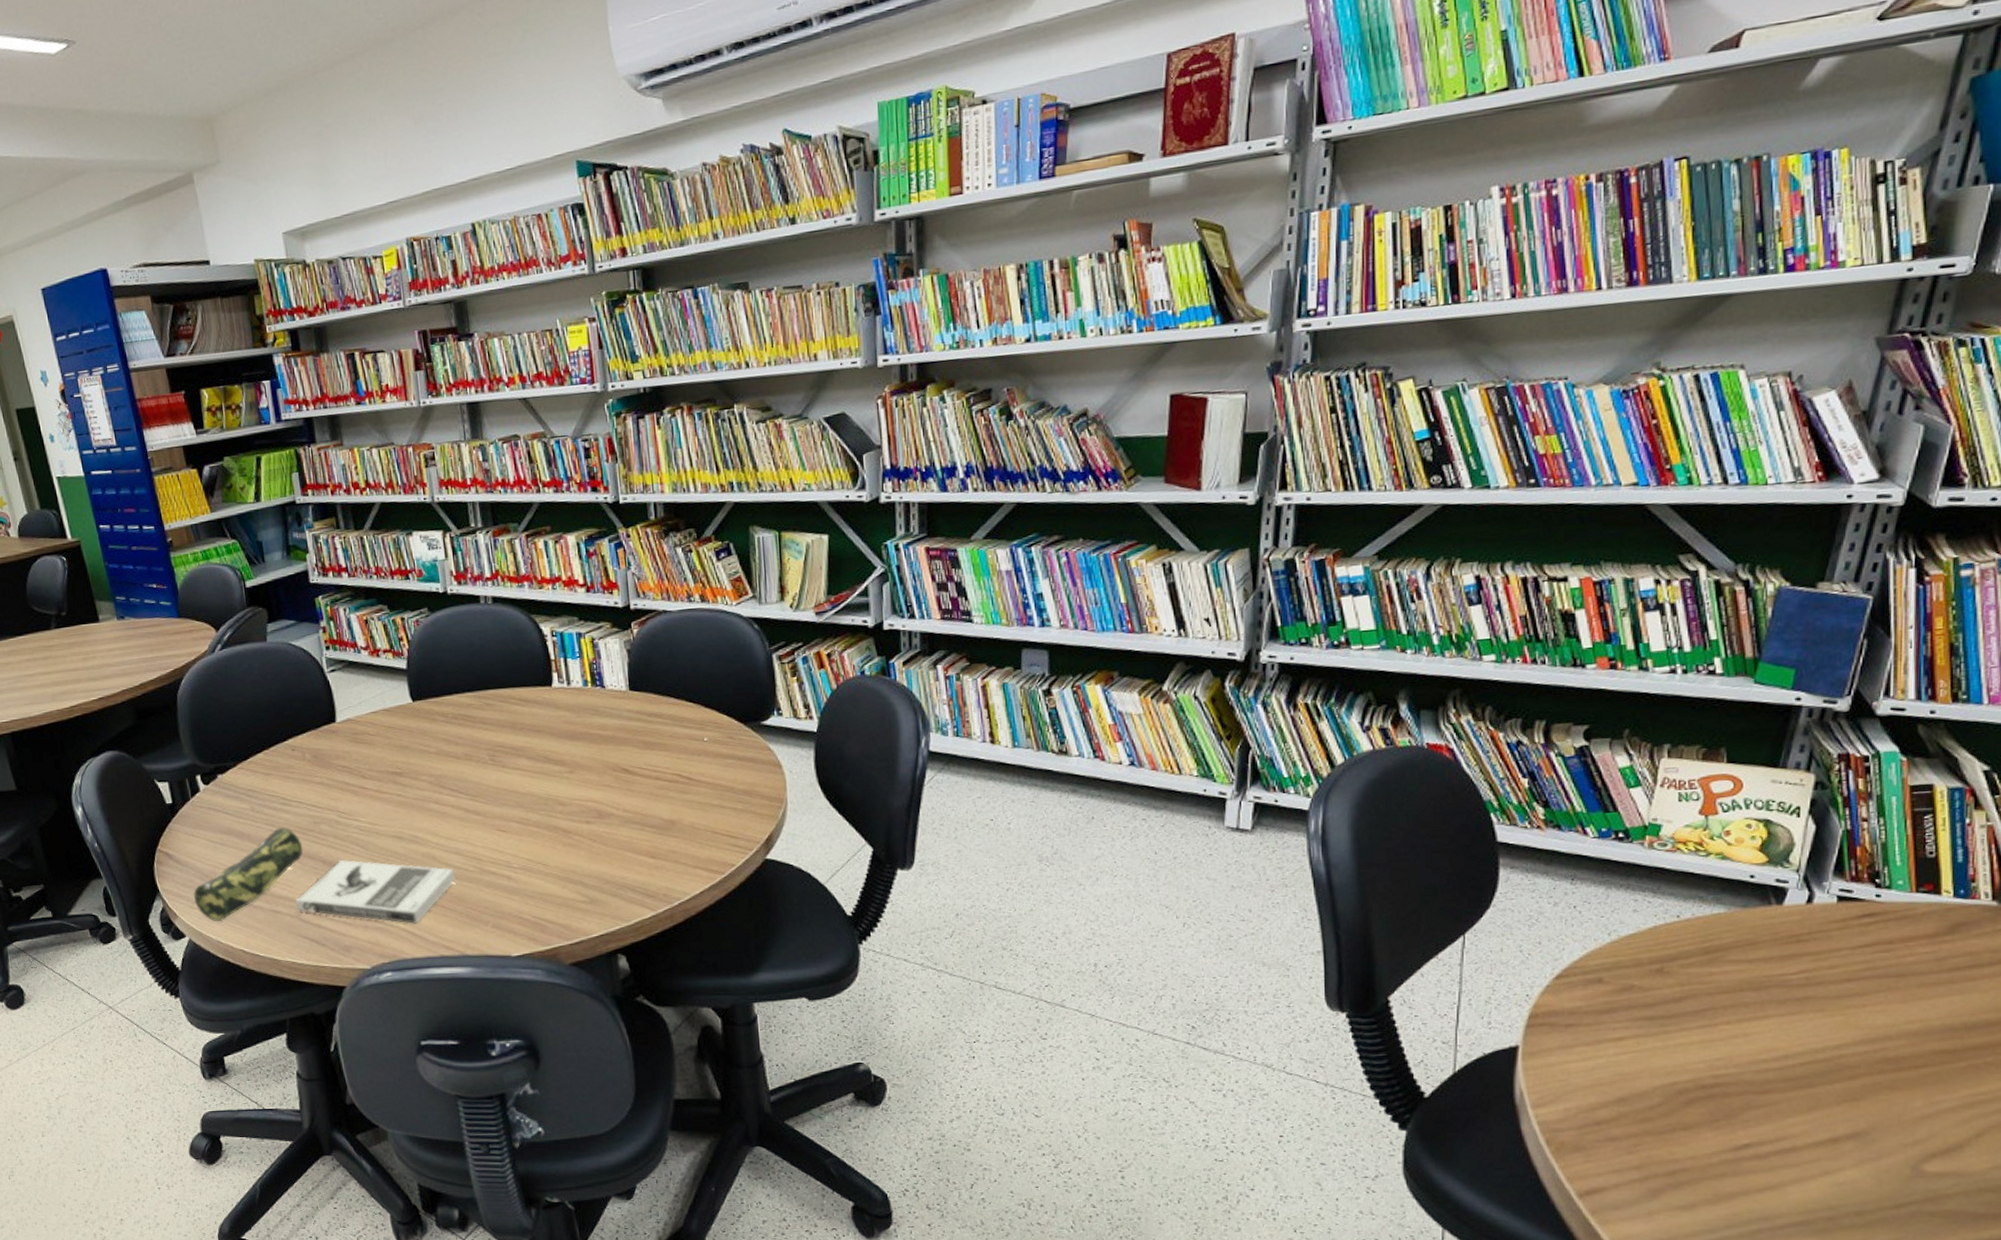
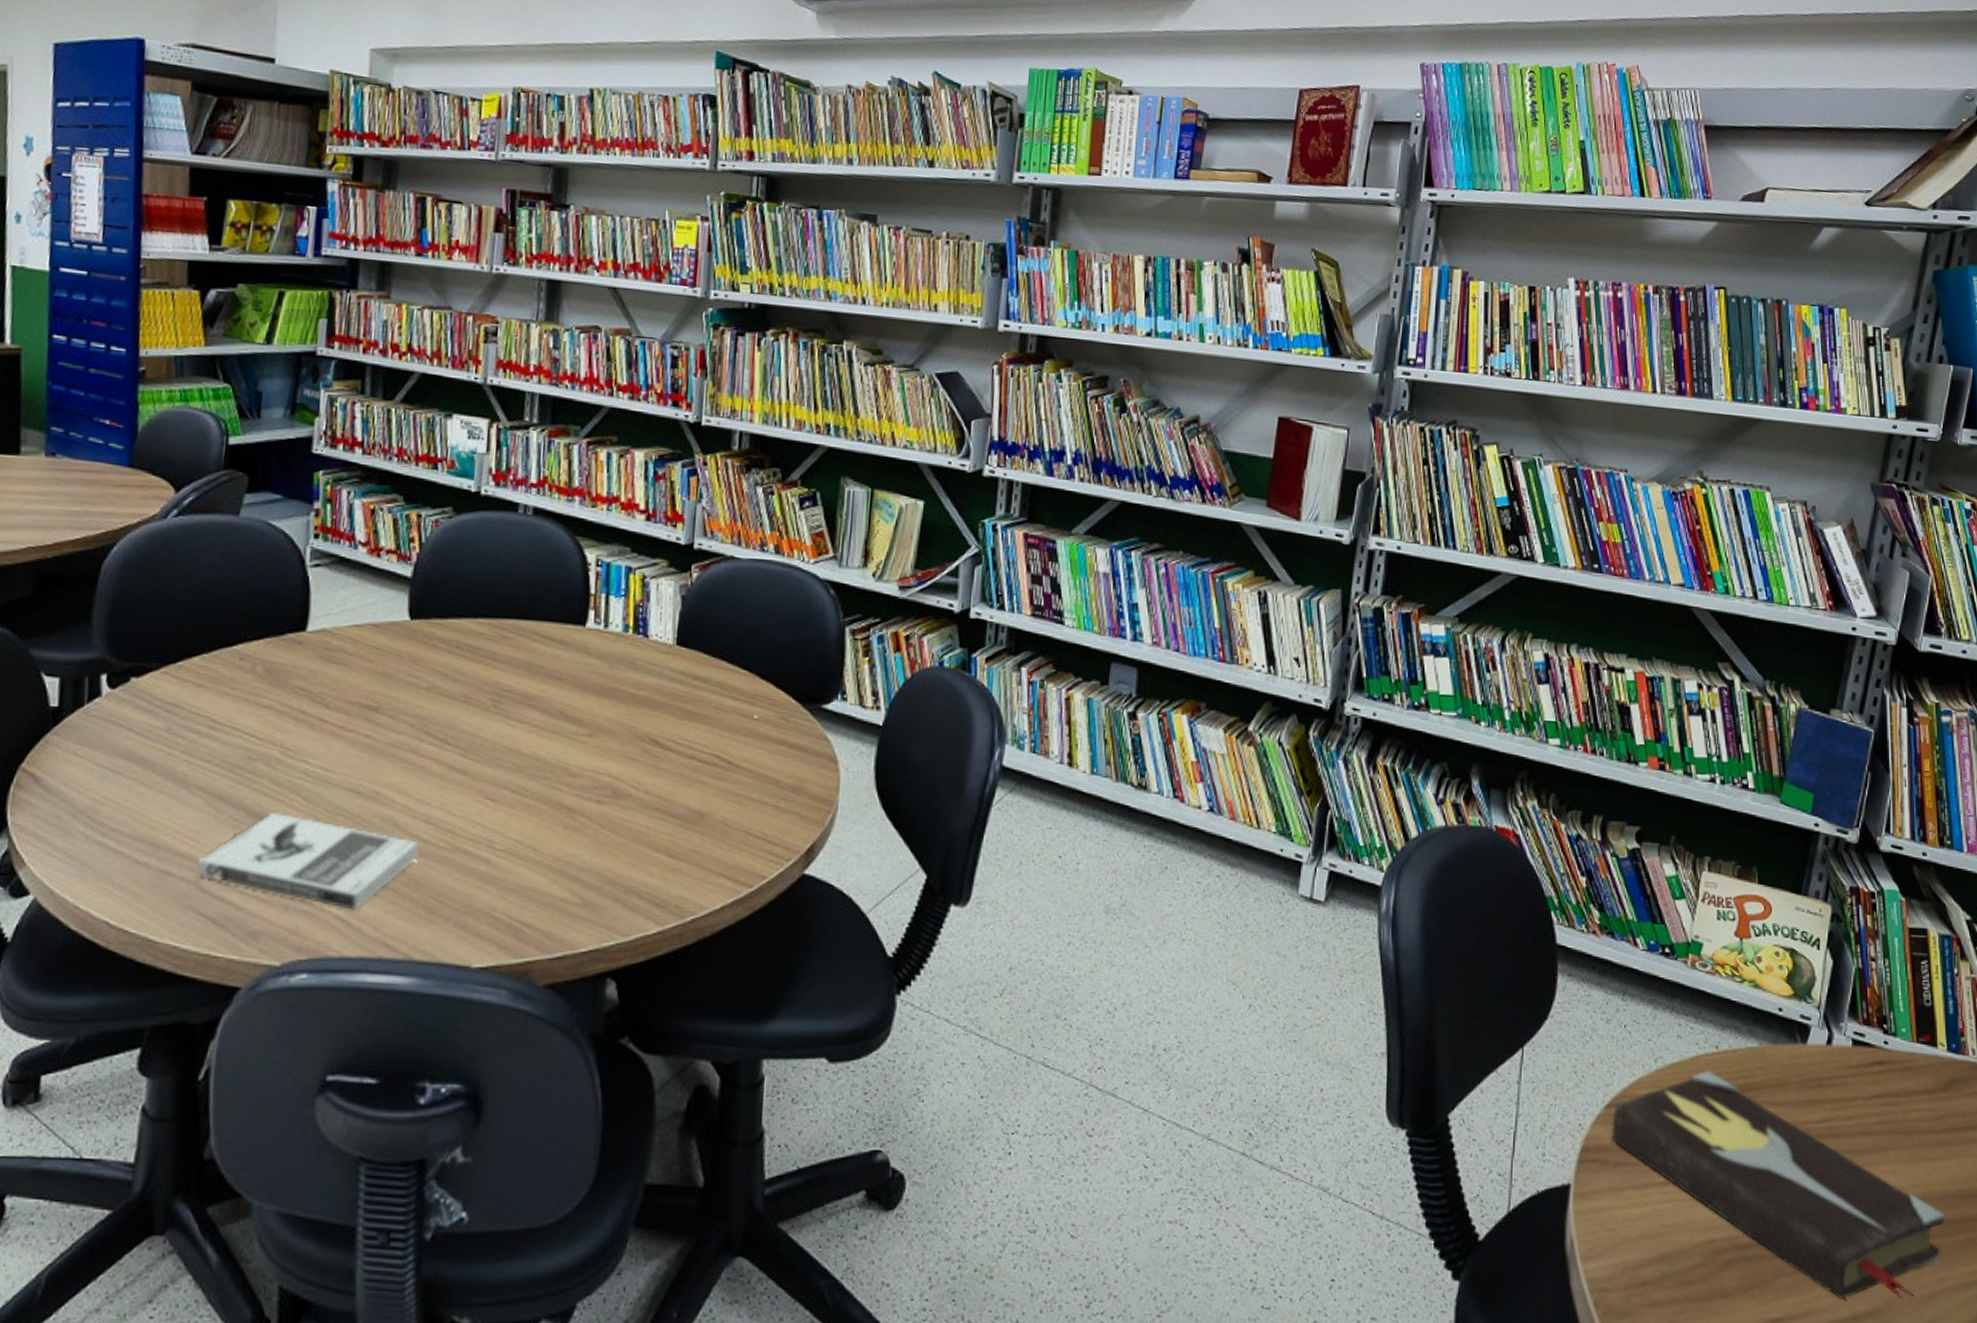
pencil case: present [193,828,303,922] -> none [55,759,225,879]
hardback book: none [1562,937,1945,1125] -> present [1611,1070,1945,1301]

